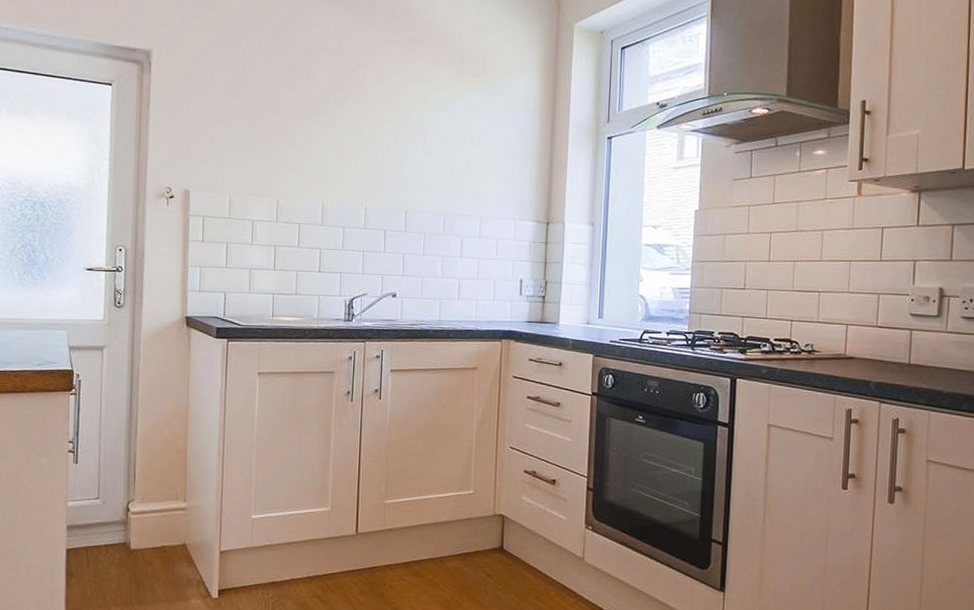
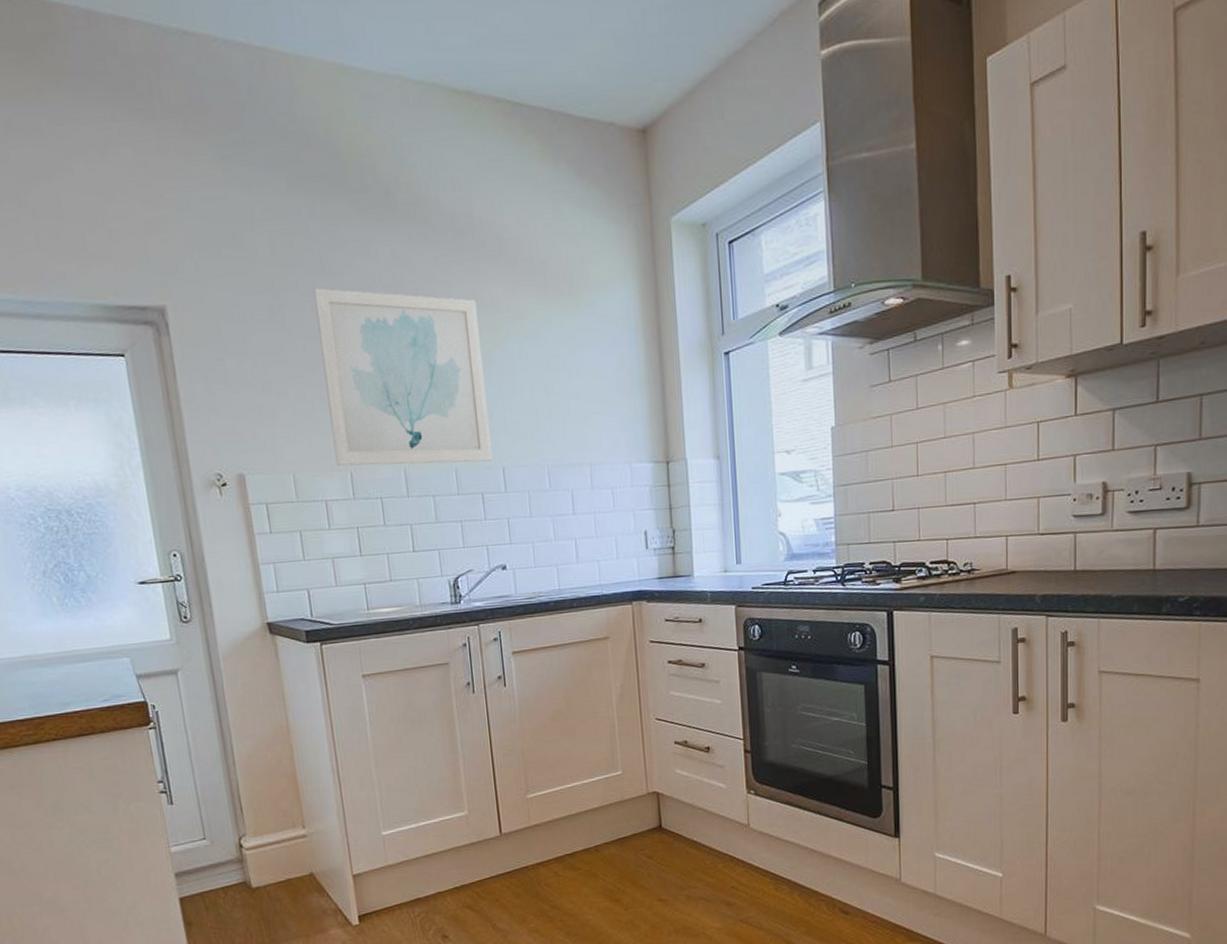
wall art: none [266,48,403,204] -> present [314,287,493,466]

